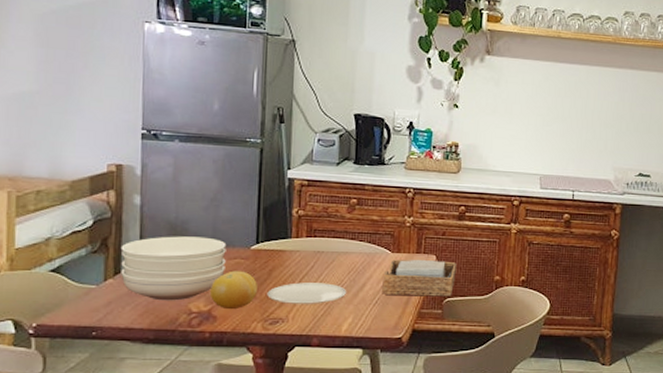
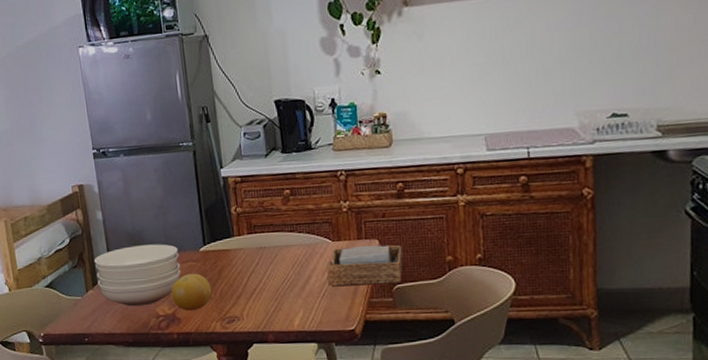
plate: present [267,282,347,305] -> none [220,278,294,303]

